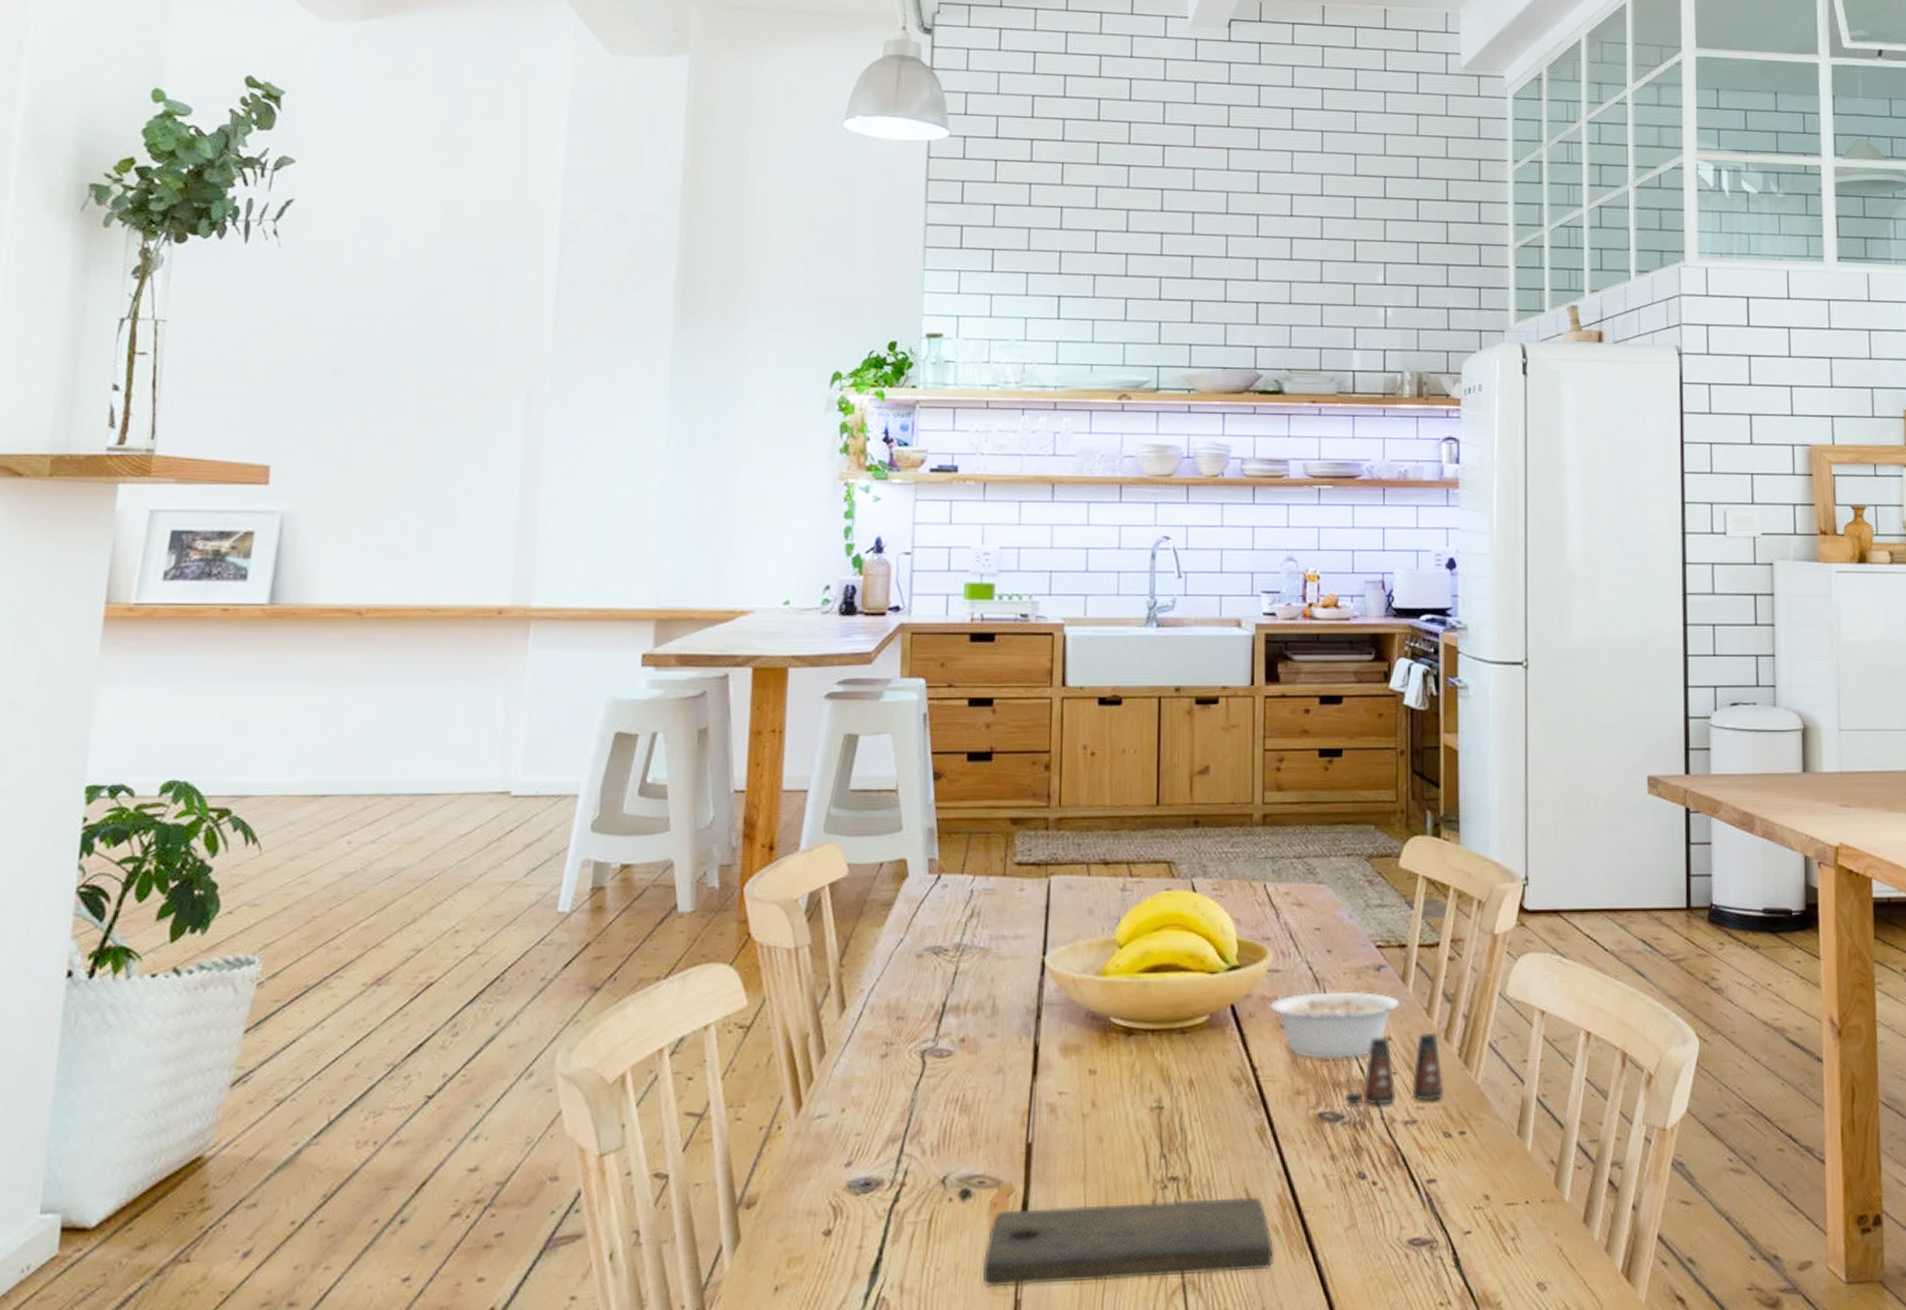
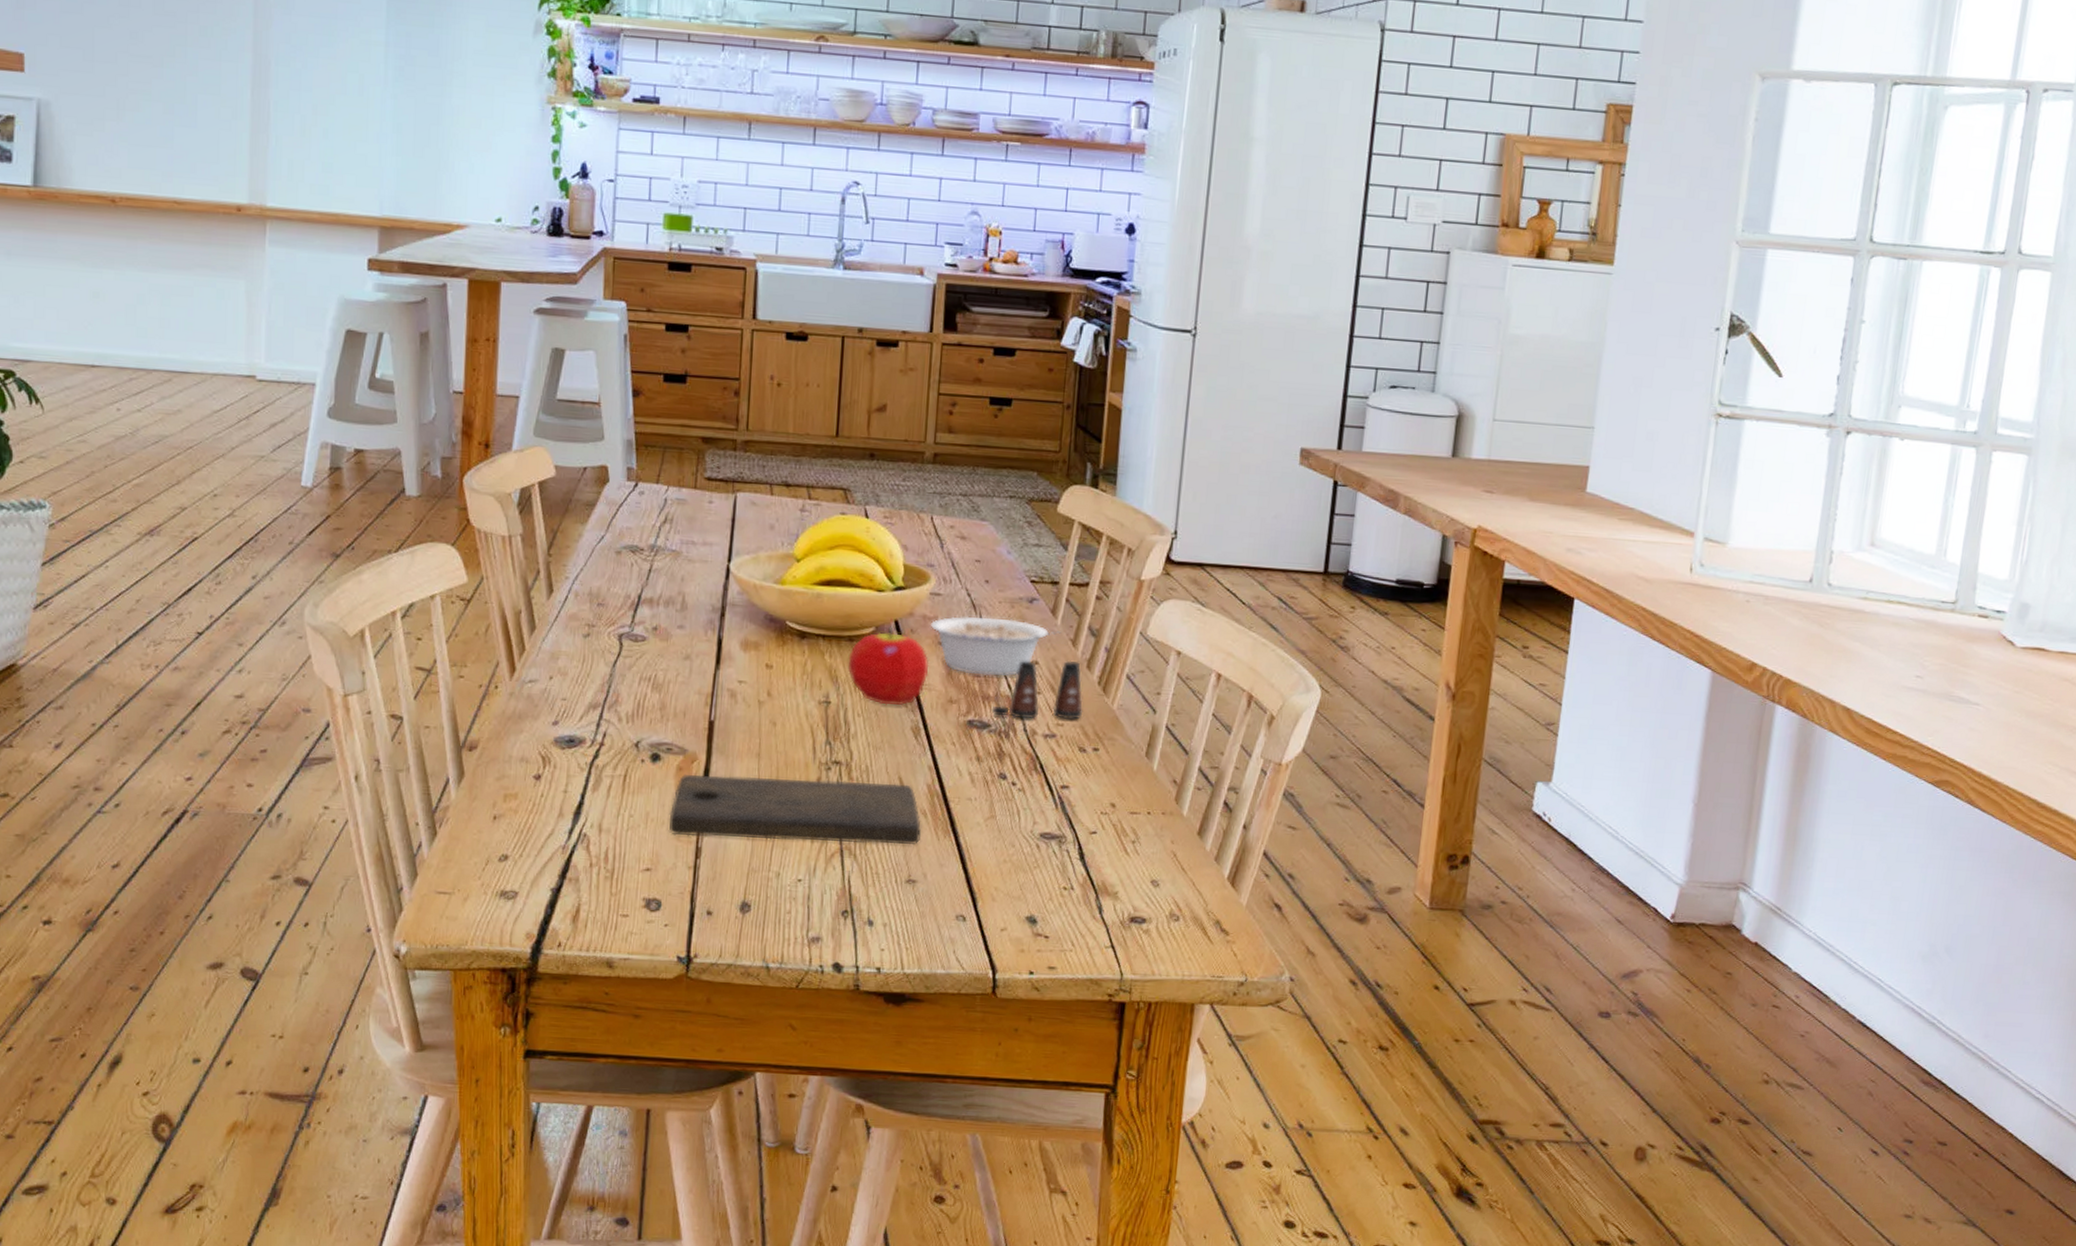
fruit: none [1181,1014,1272,1105] -> present [847,628,929,706]

